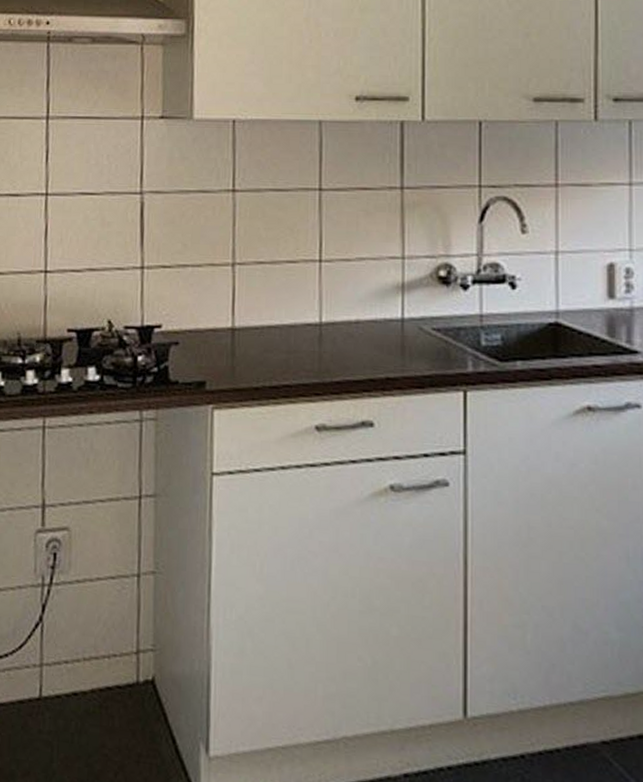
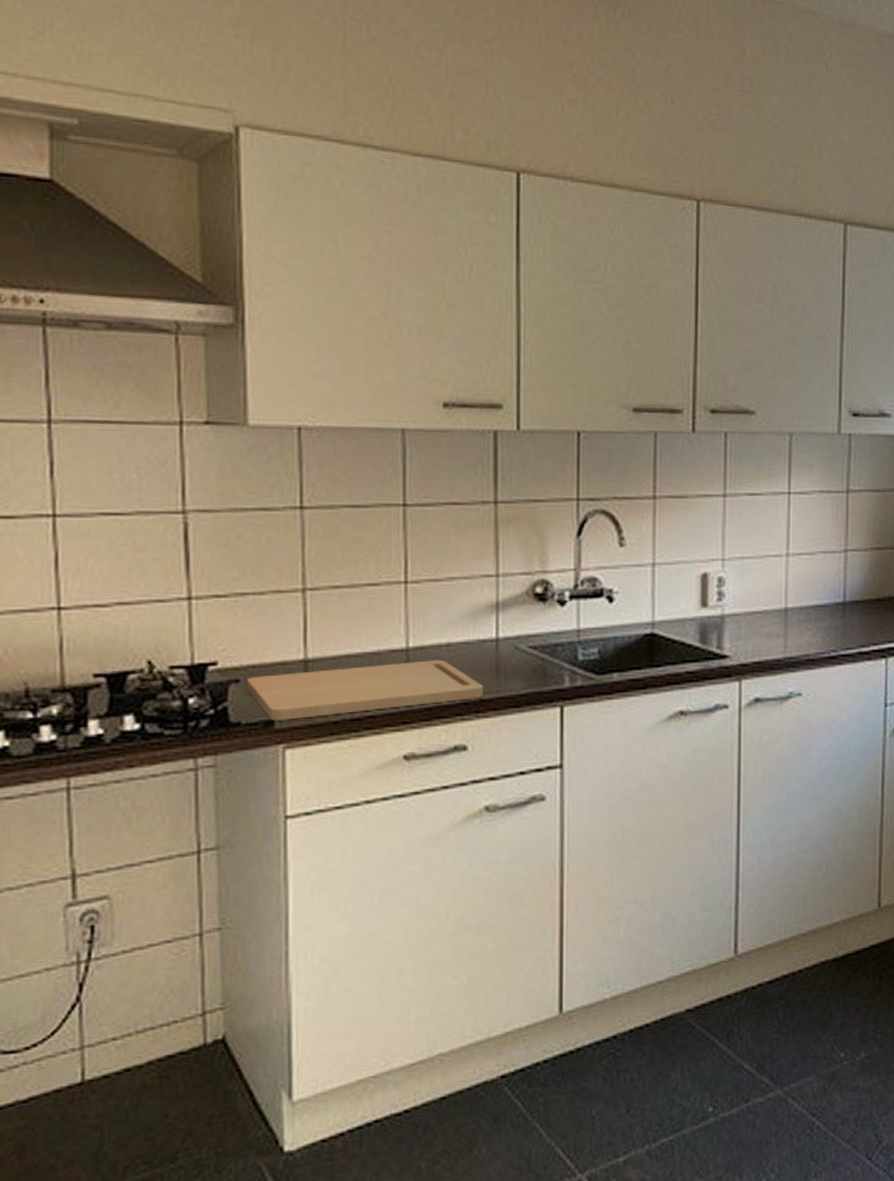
cutting board: none [185,335,390,383] -> present [247,660,484,721]

